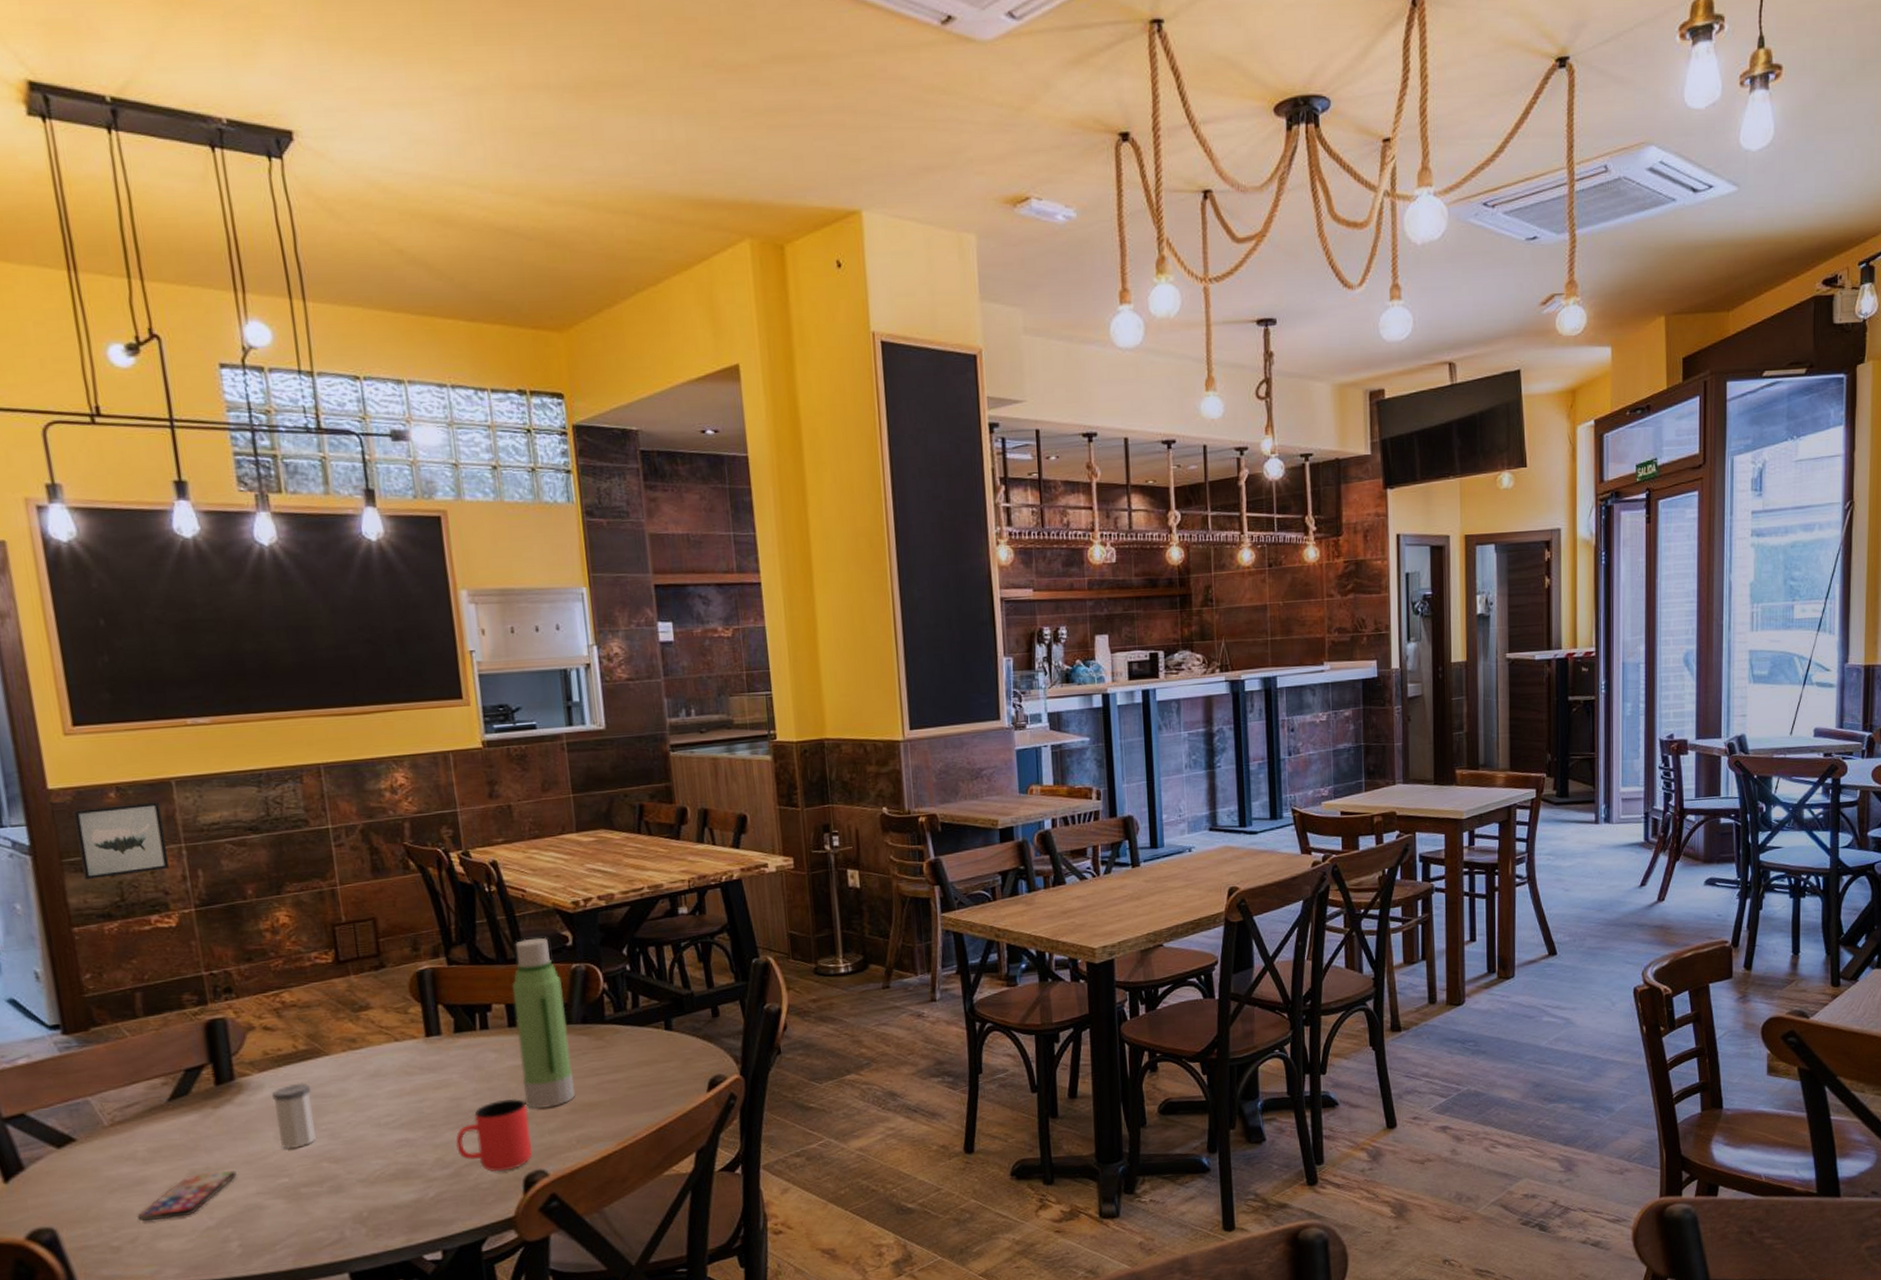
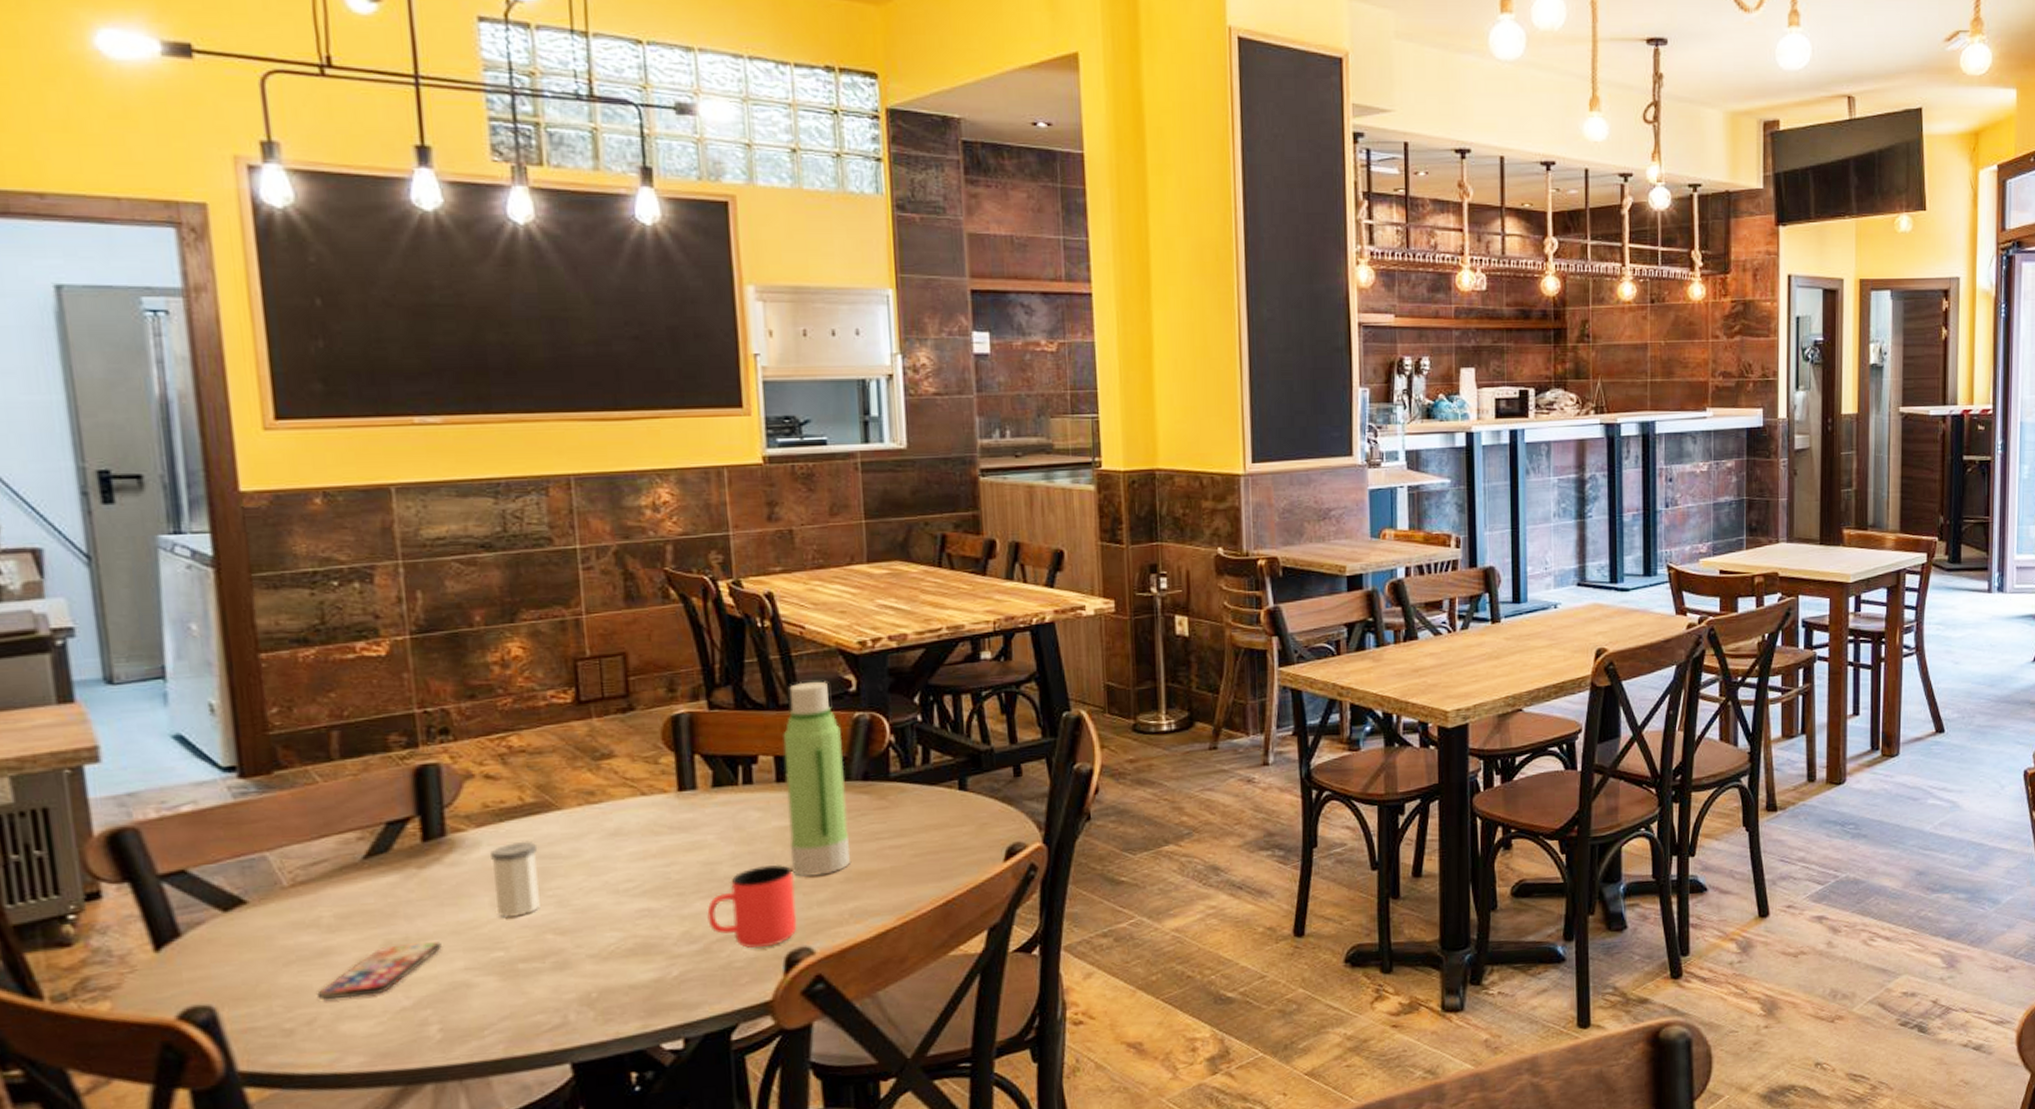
wall art: present [73,801,169,880] -> none [269,510,381,599]

